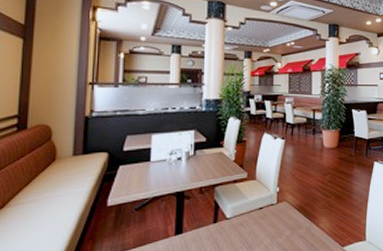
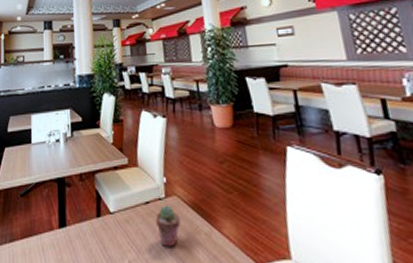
potted succulent: none [266,209,287,242] -> present [155,205,181,248]

